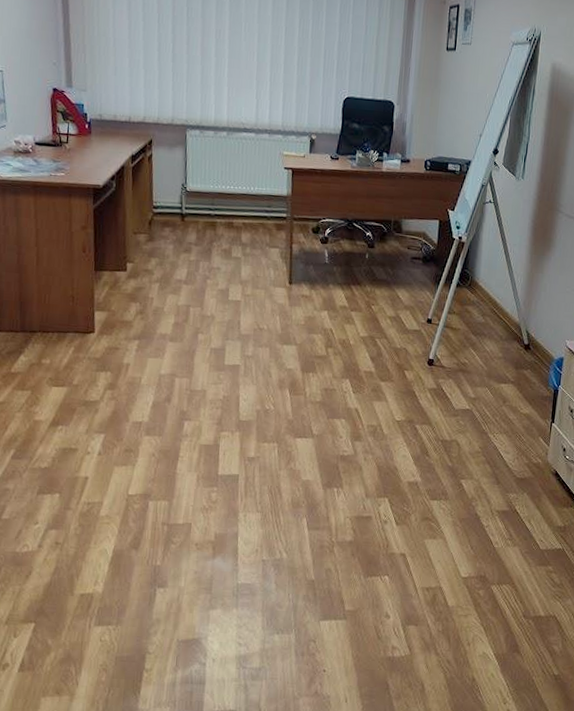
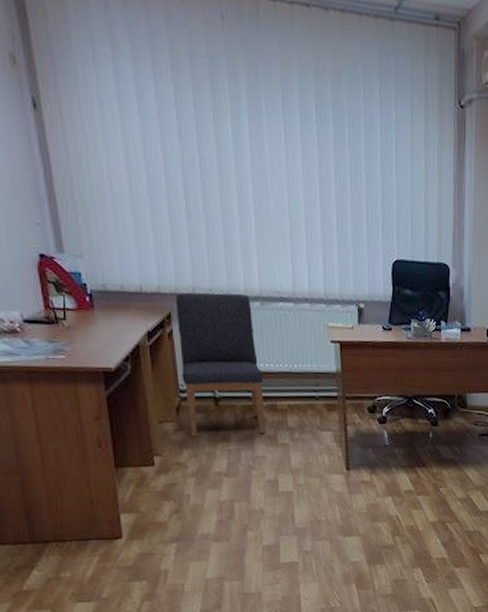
chair: none [156,122,224,248] -> present [176,292,266,437]

